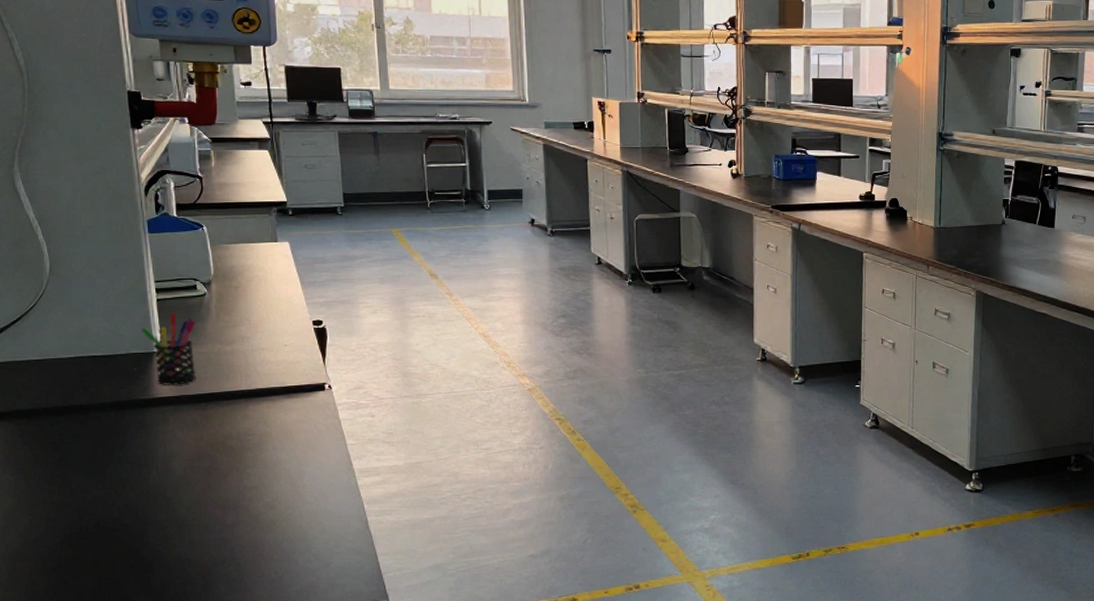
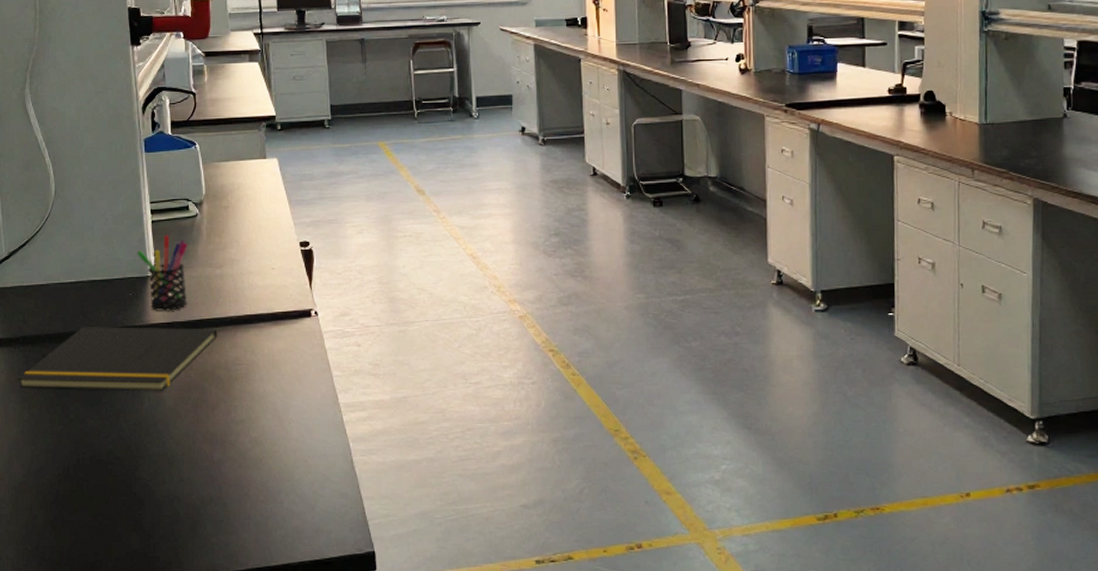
notepad: none [13,400,229,462] -> present [18,327,218,392]

